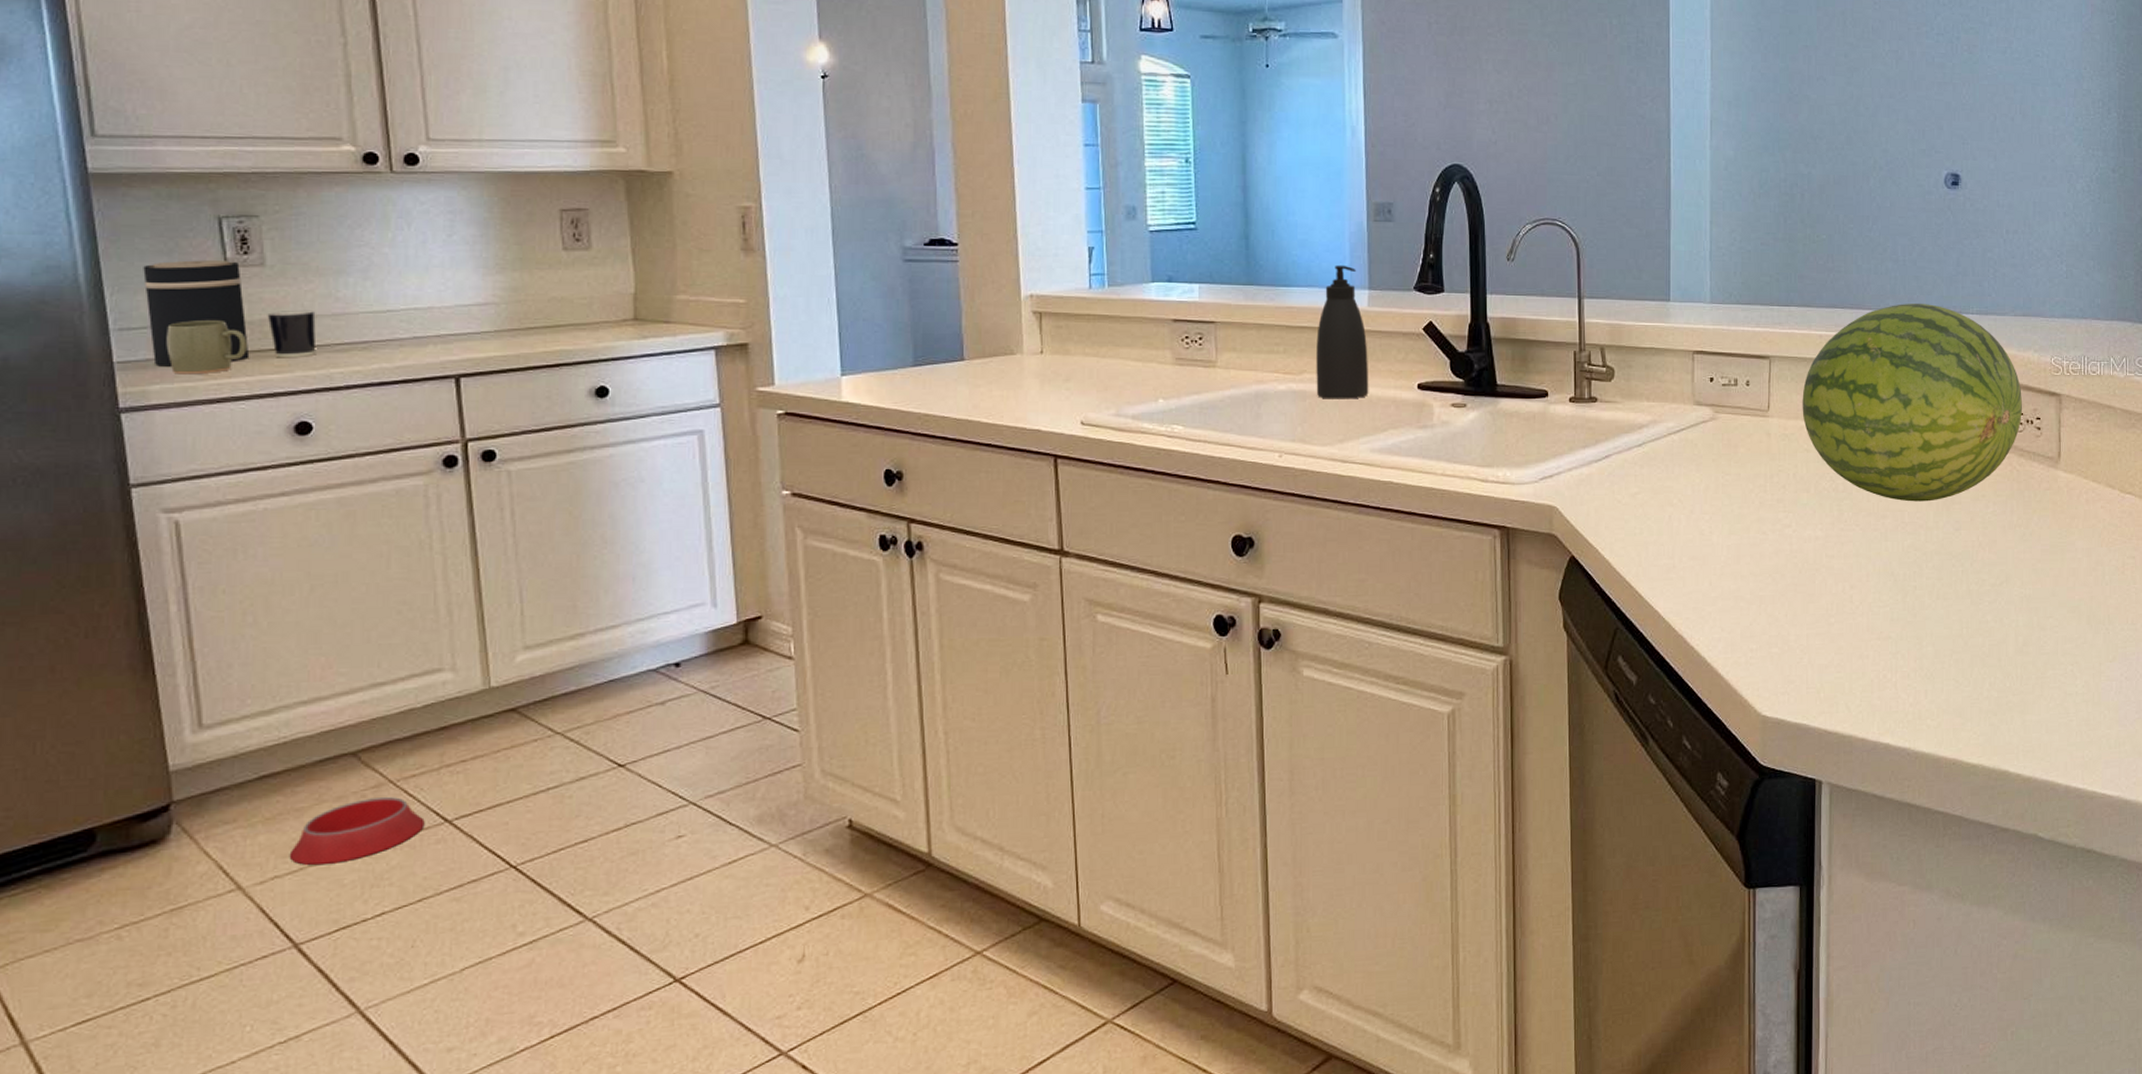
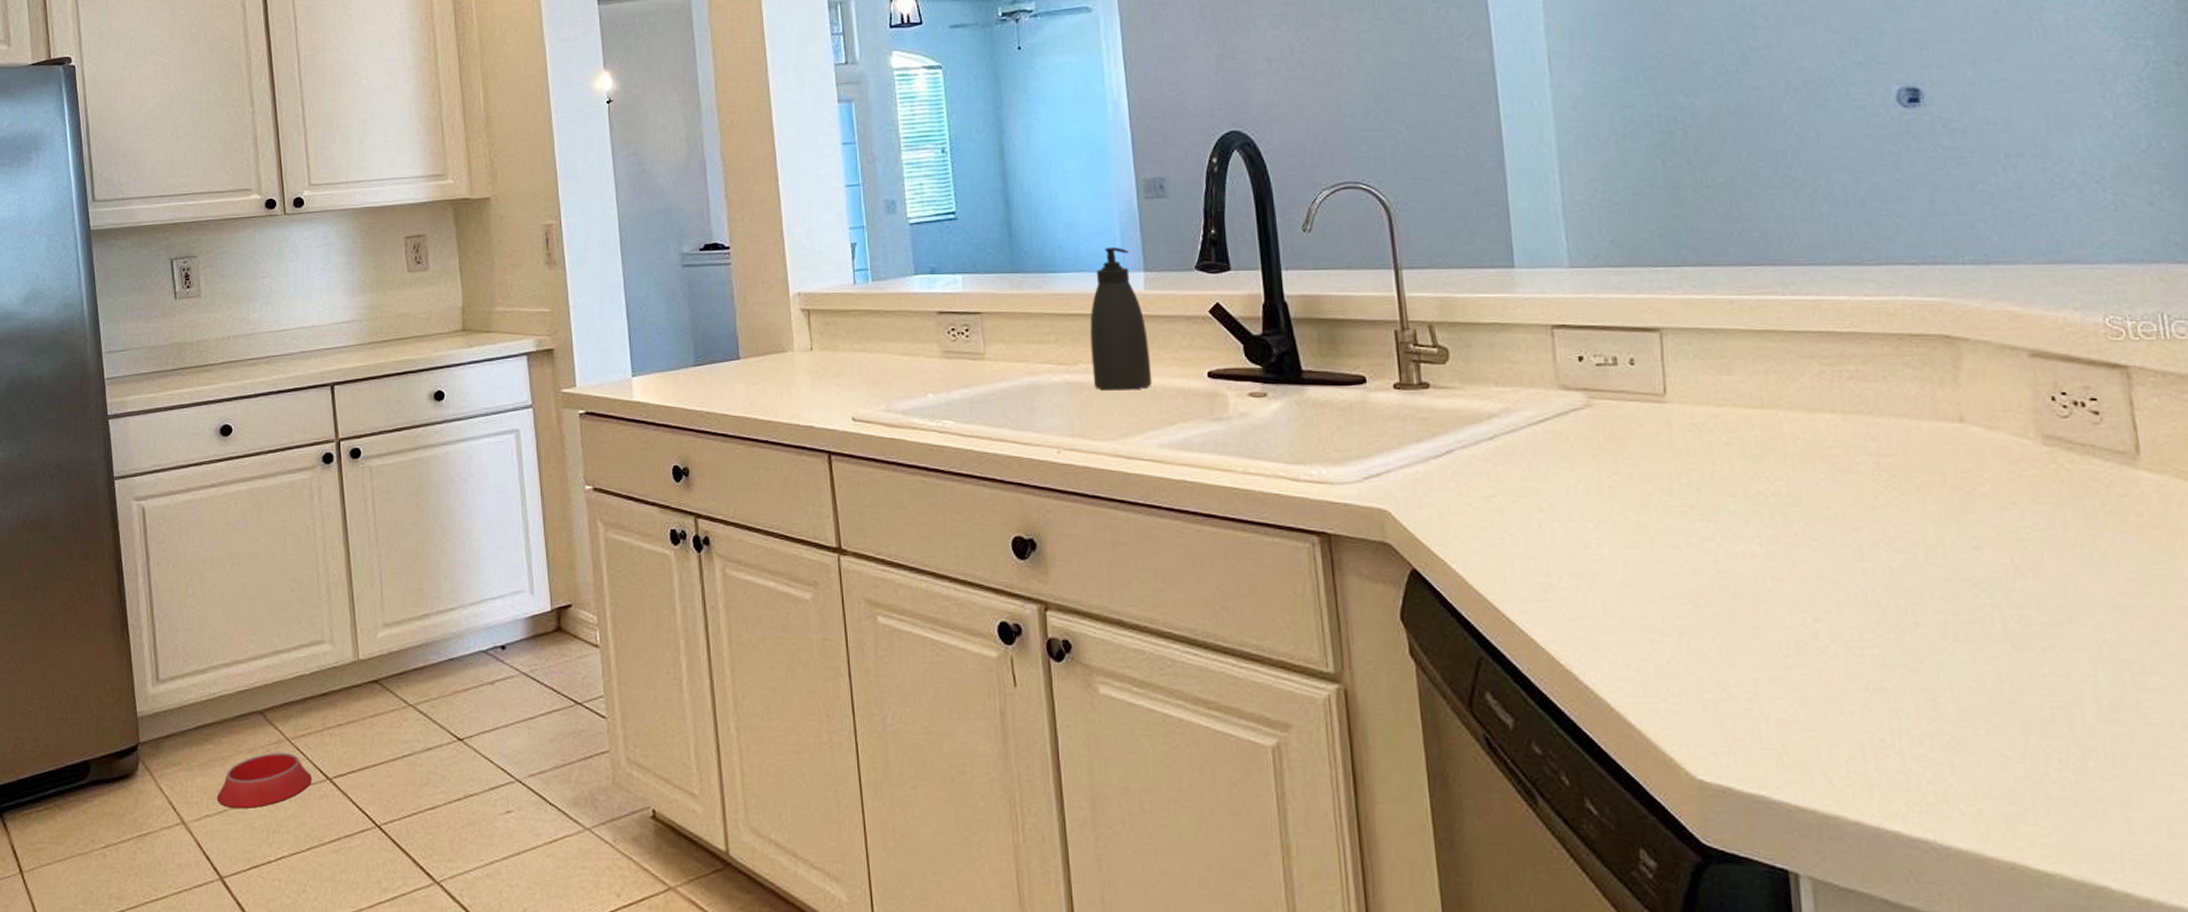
cylinder: present [143,260,250,367] -> none [123,294,191,381]
mug: present [166,319,247,375] -> none [137,342,189,387]
mug: present [267,309,317,358] -> none [202,331,235,372]
fruit: present [1802,303,2022,502] -> none [1712,253,2065,510]

